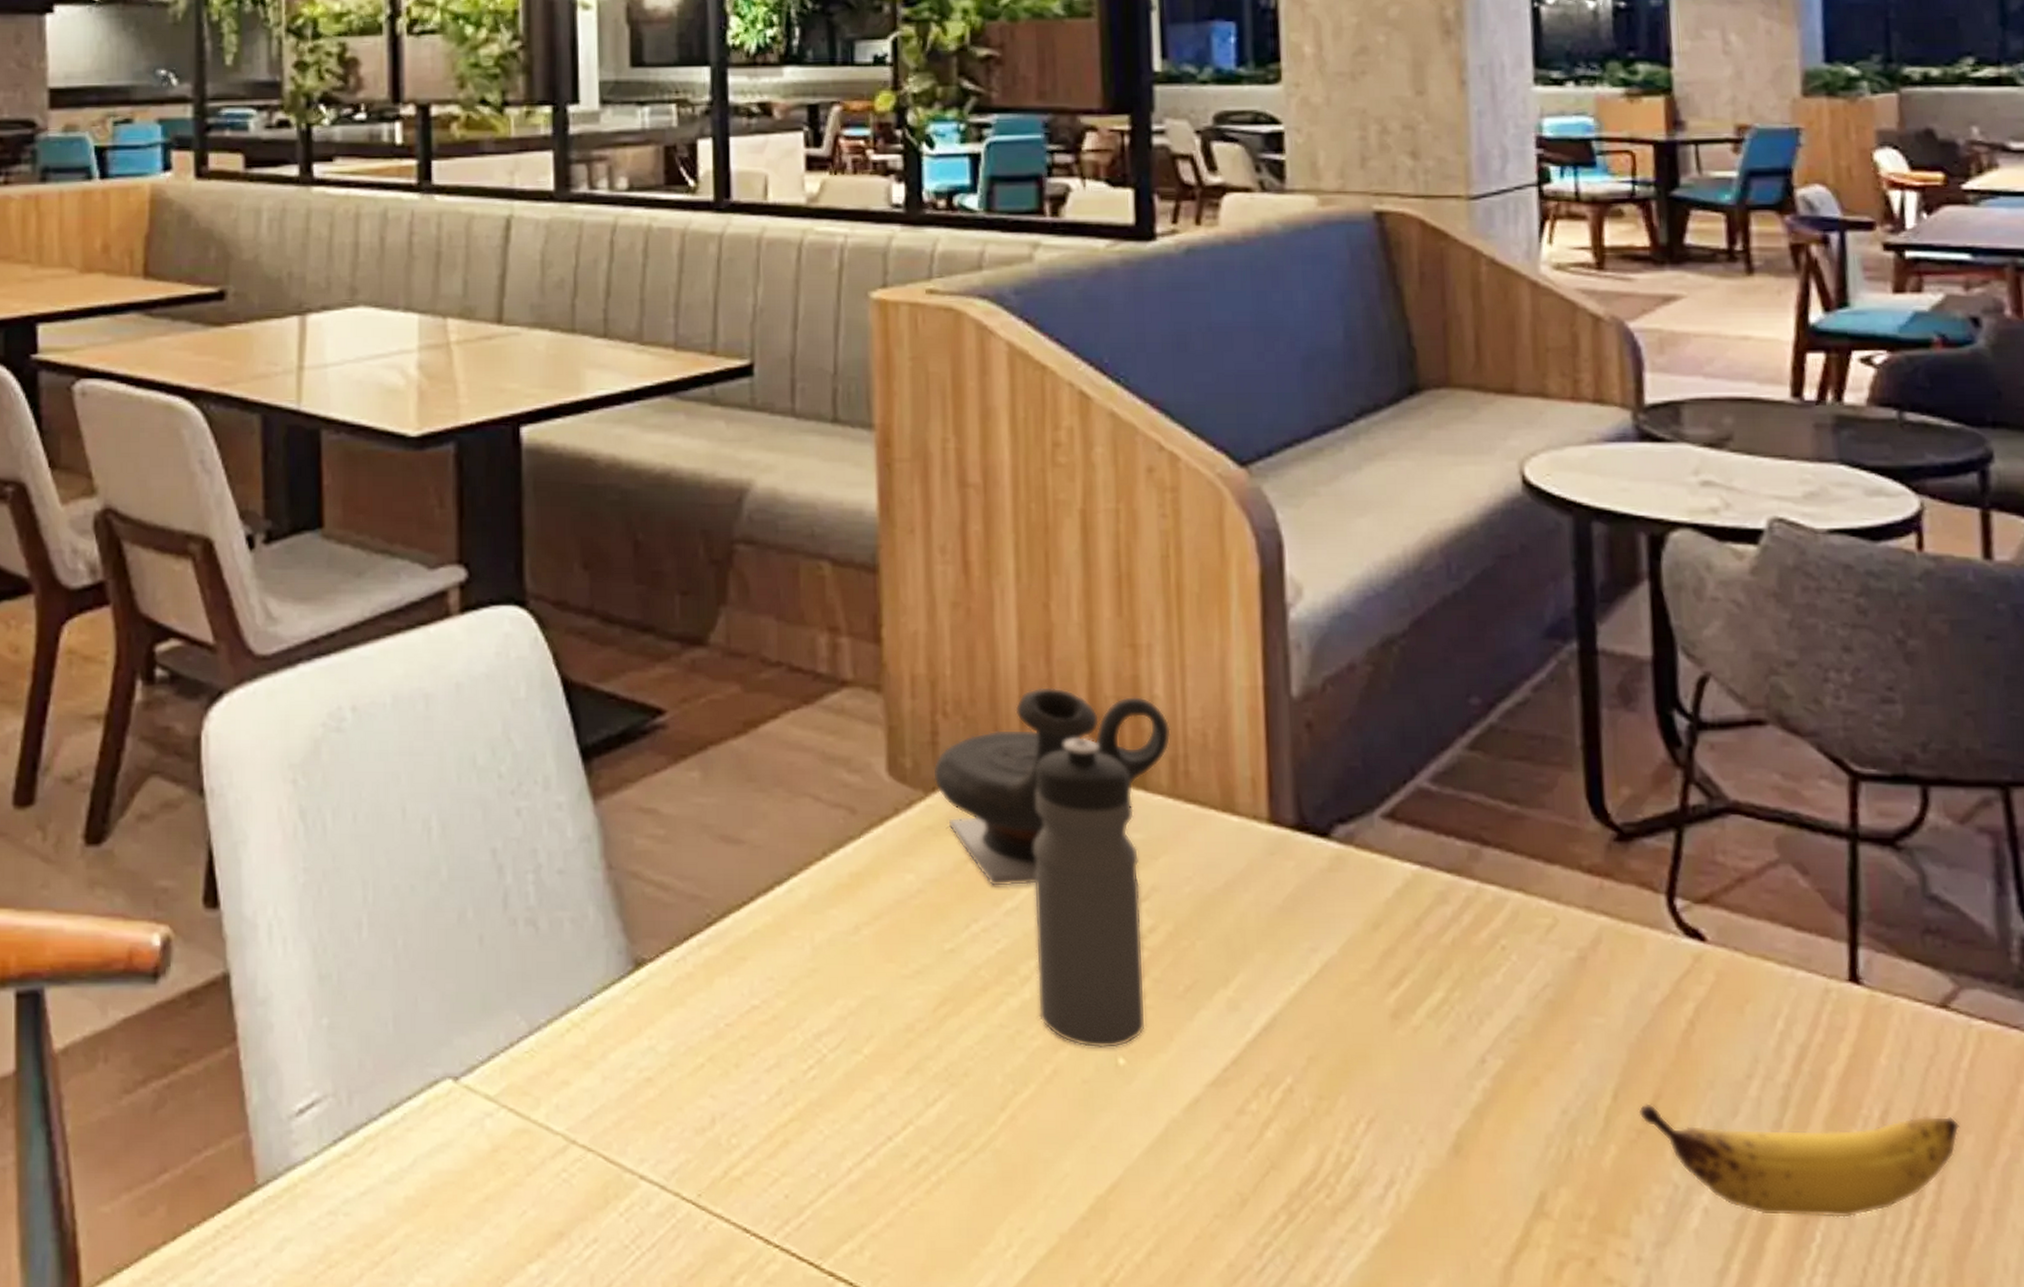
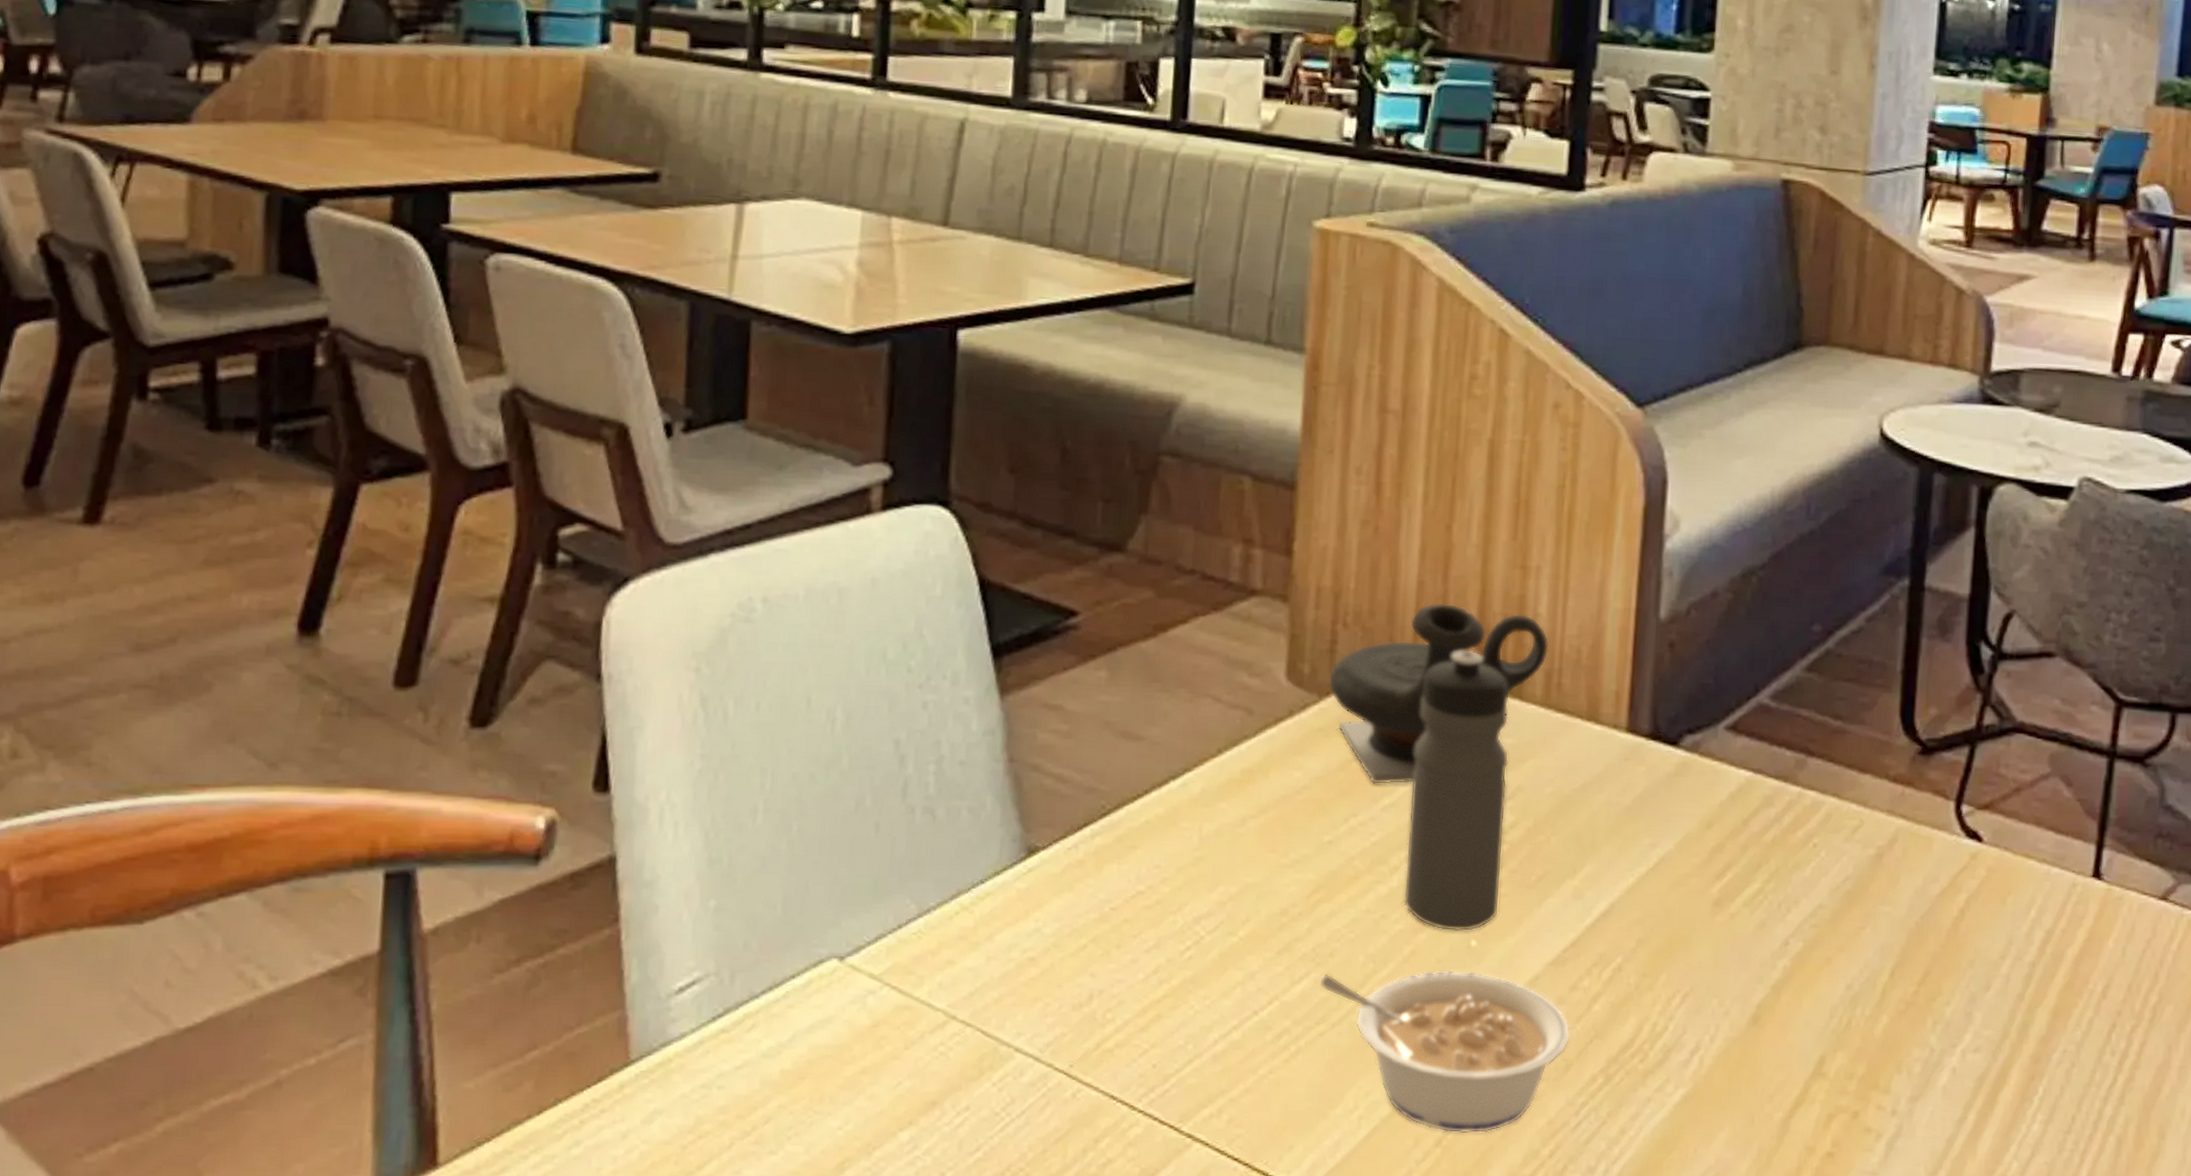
legume: none [956,1092,1243,1277] -> present [1320,970,1571,1134]
banana: present [1638,1103,1961,1218] -> none [1909,980,2164,1075]

